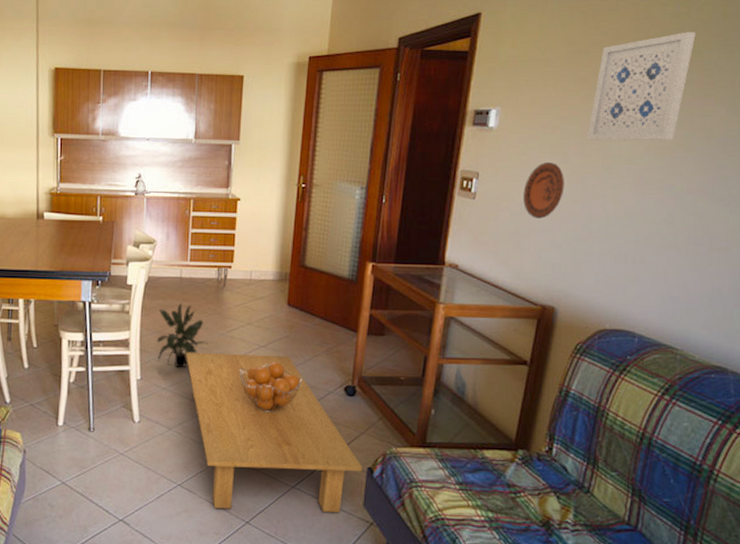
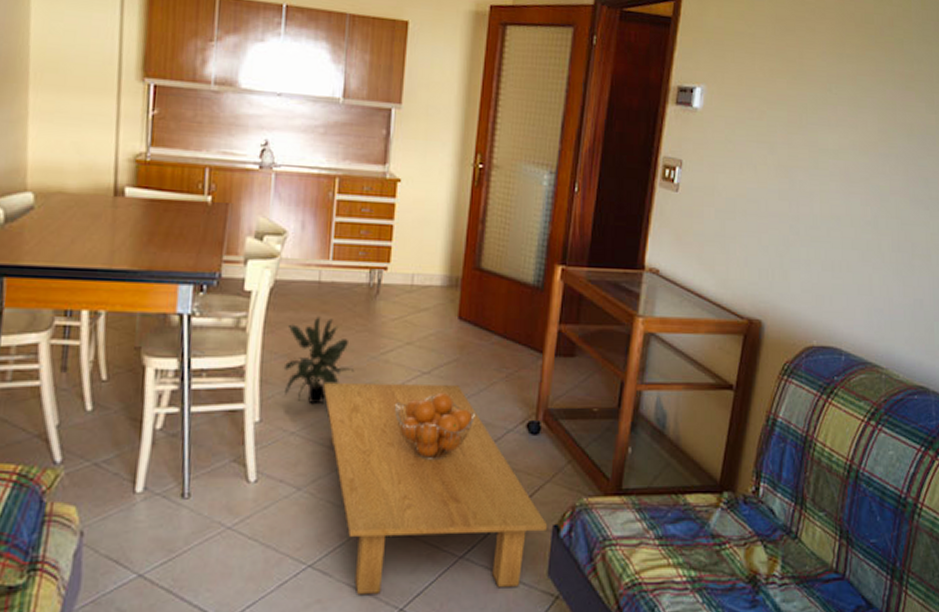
decorative plate: present [523,162,564,220] -> none [729,152,771,218]
wall art: present [587,31,696,141] -> none [794,17,897,136]

